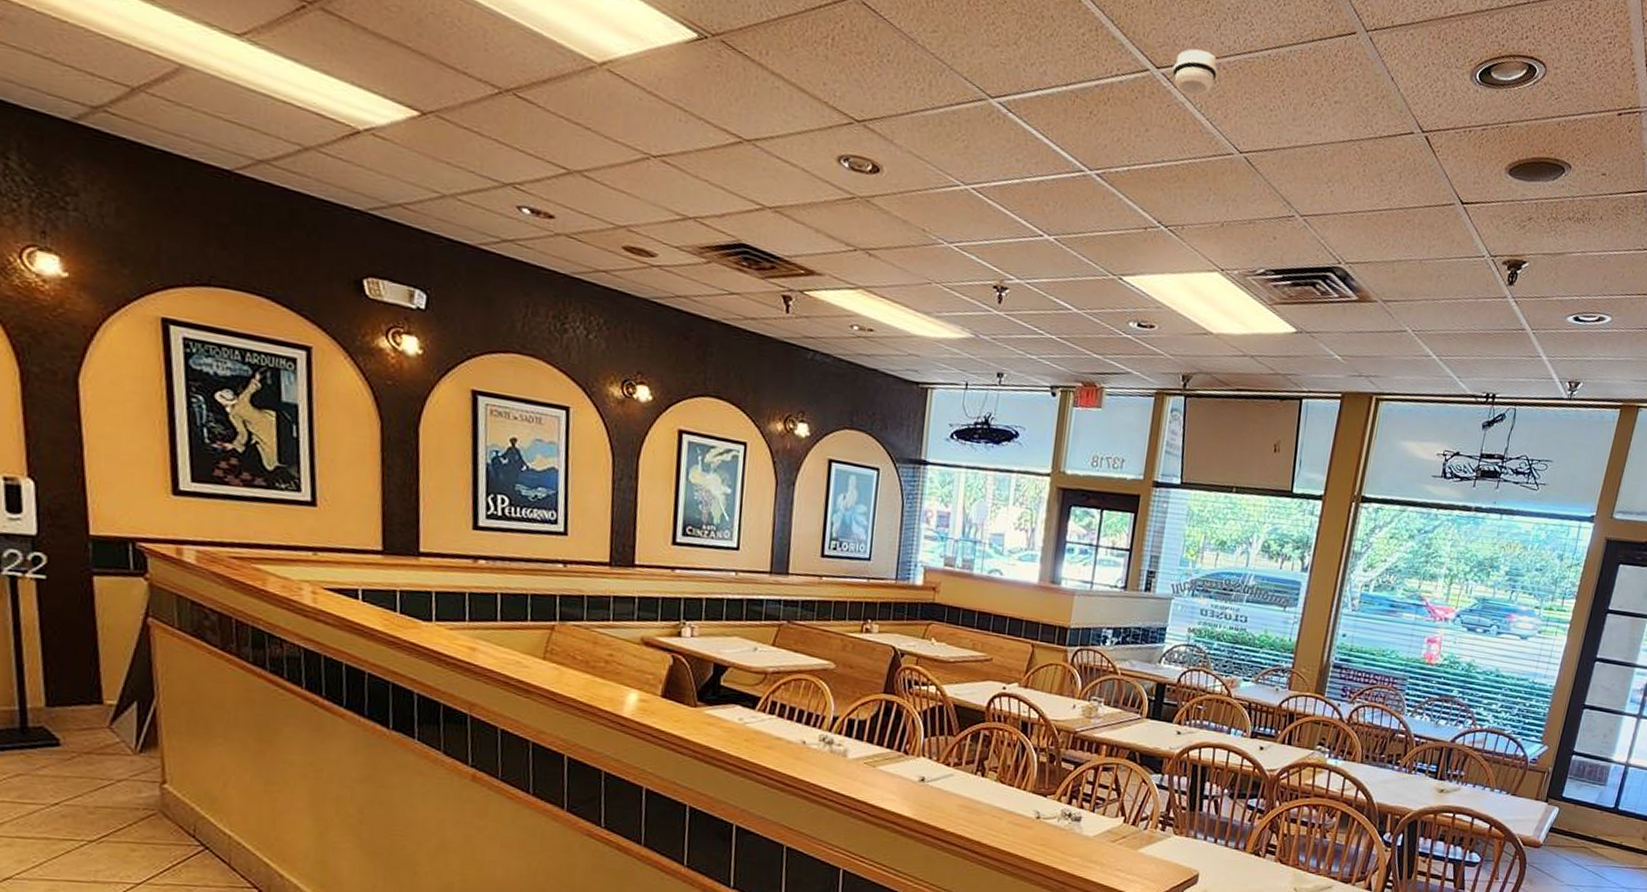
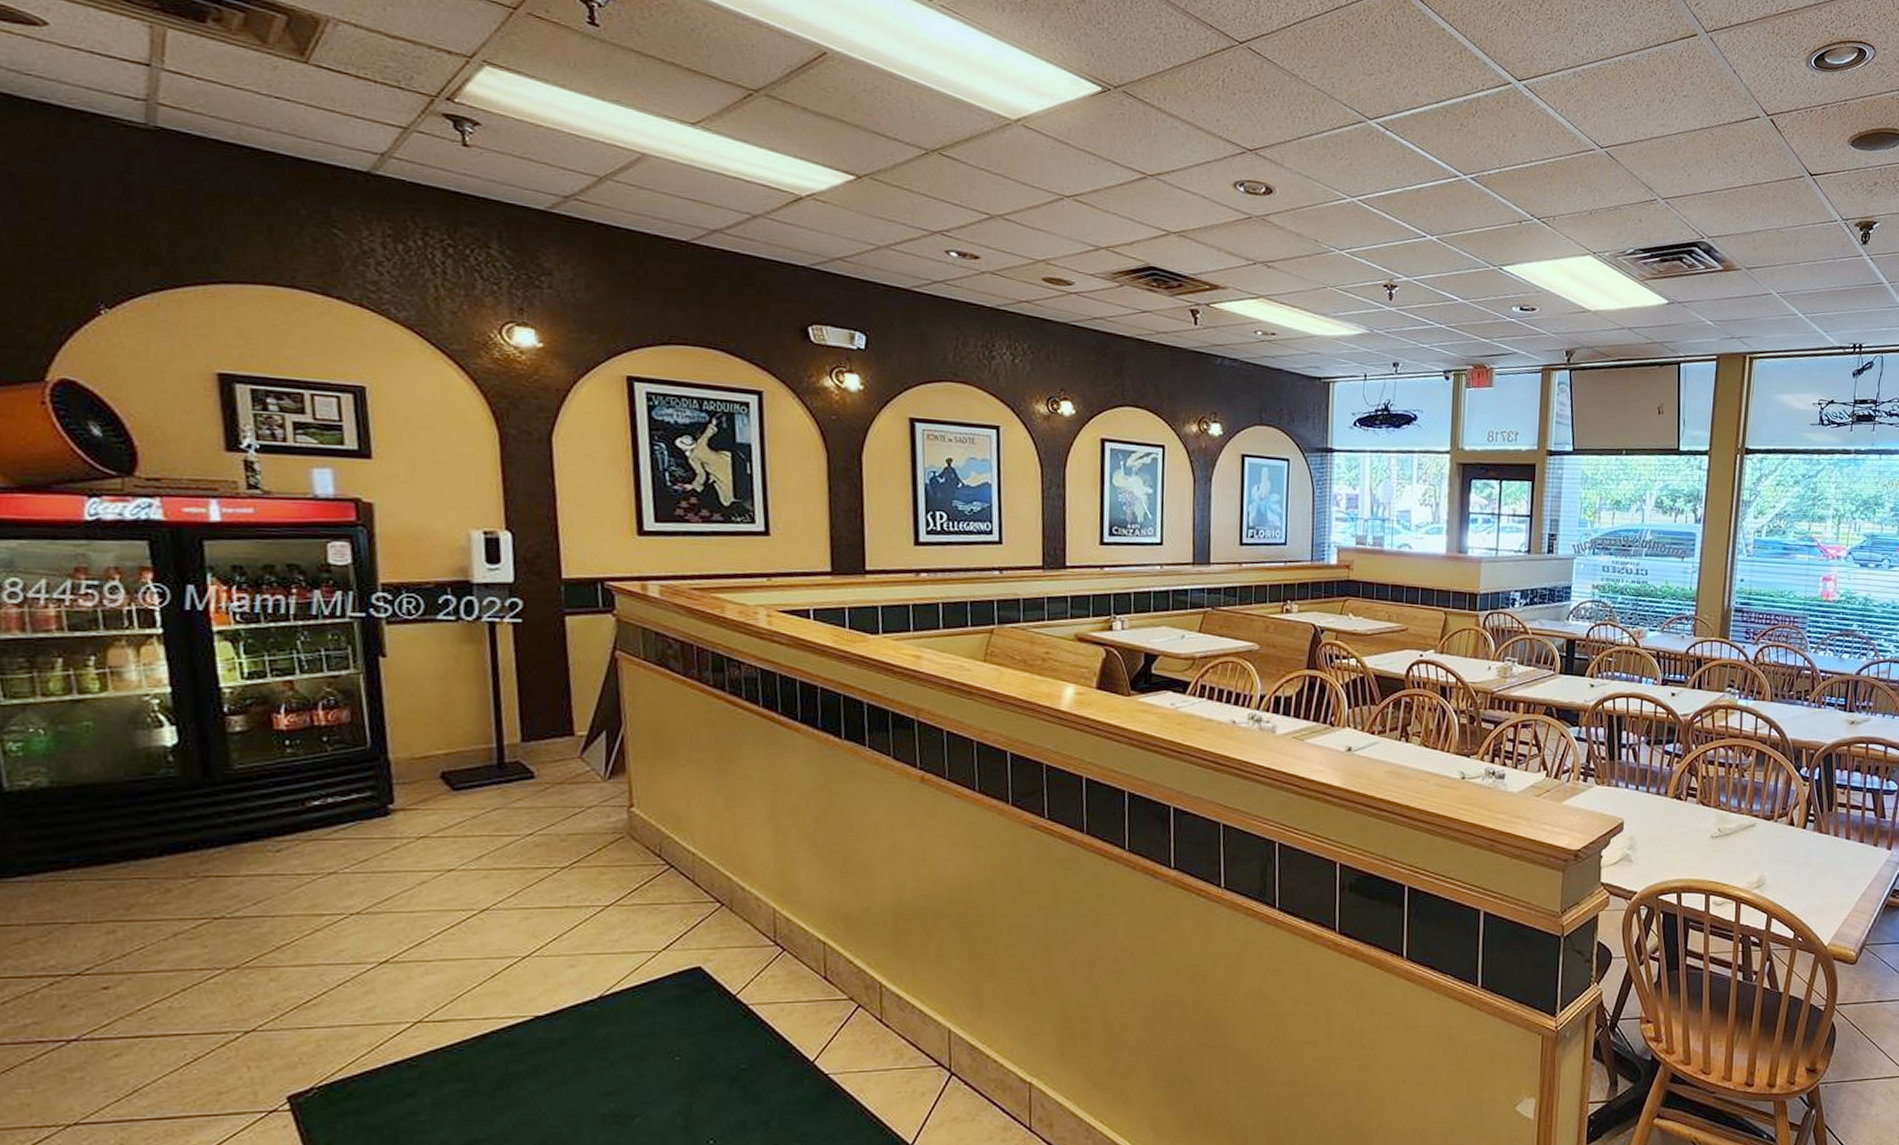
smoke detector: present [1172,49,1218,97] -> none [1532,61,1574,103]

